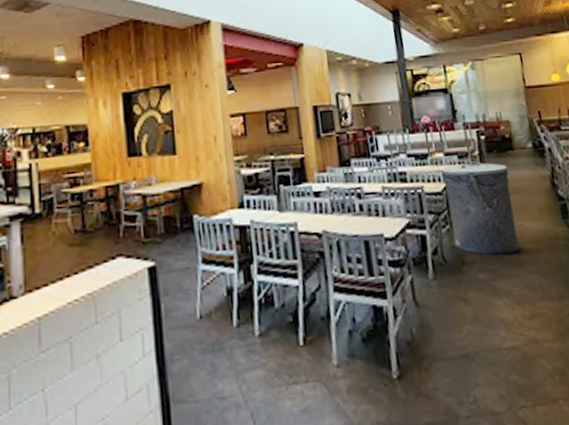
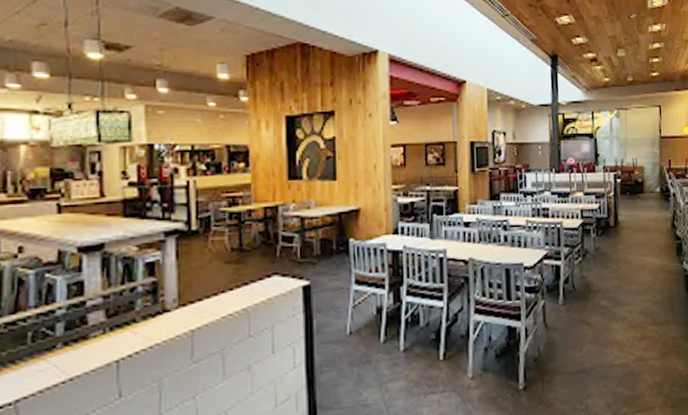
trash can: present [441,161,520,255] -> none [580,201,639,285]

